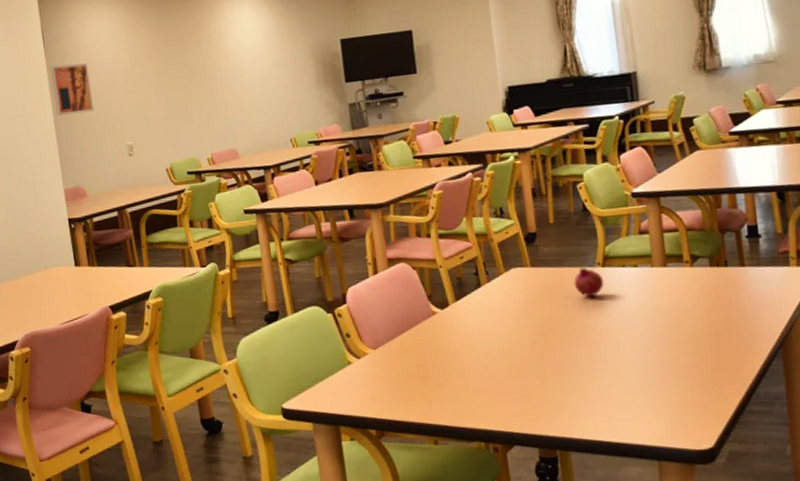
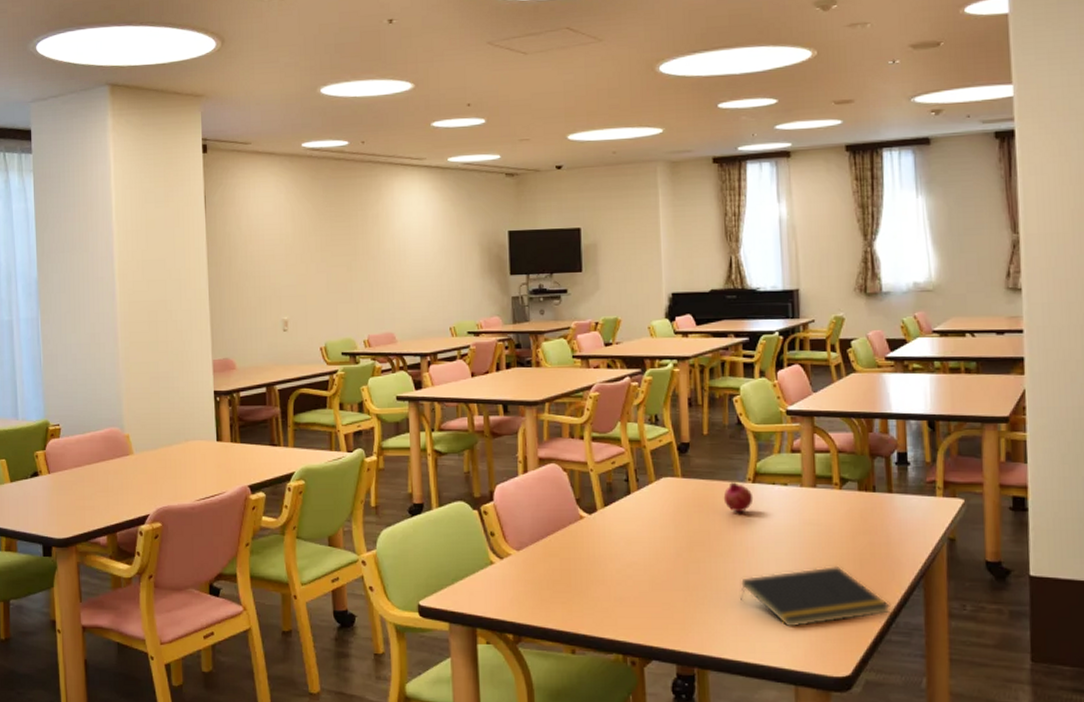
wall art: present [50,63,94,116] -> none [209,231,251,284]
notepad: none [597,341,750,405] -> present [740,565,890,627]

